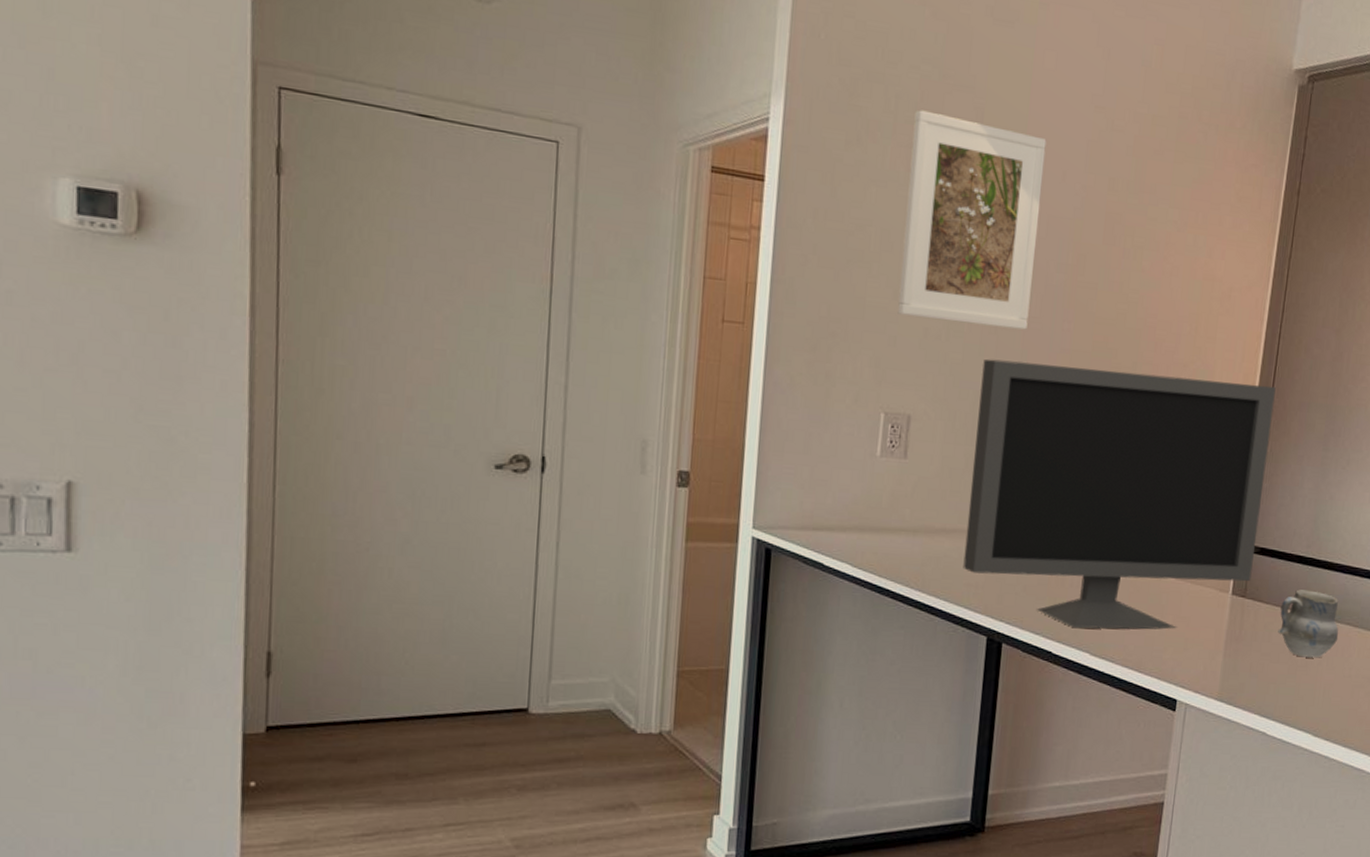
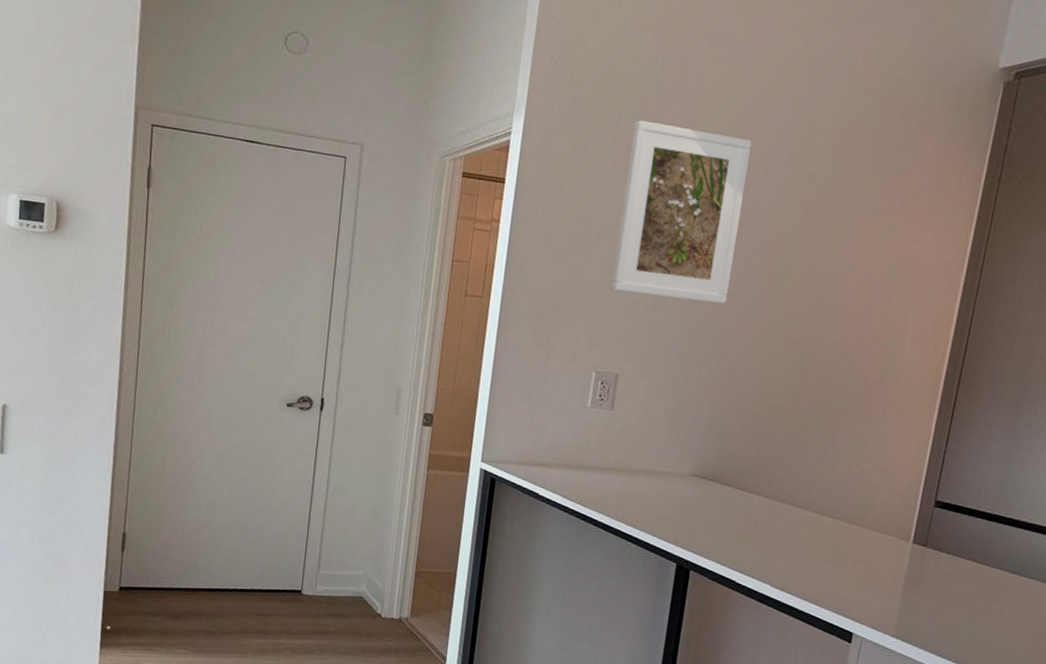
monitor: present [963,359,1276,630] -> none [658,328,967,570]
cup: present [1278,589,1339,658] -> none [958,543,1024,608]

